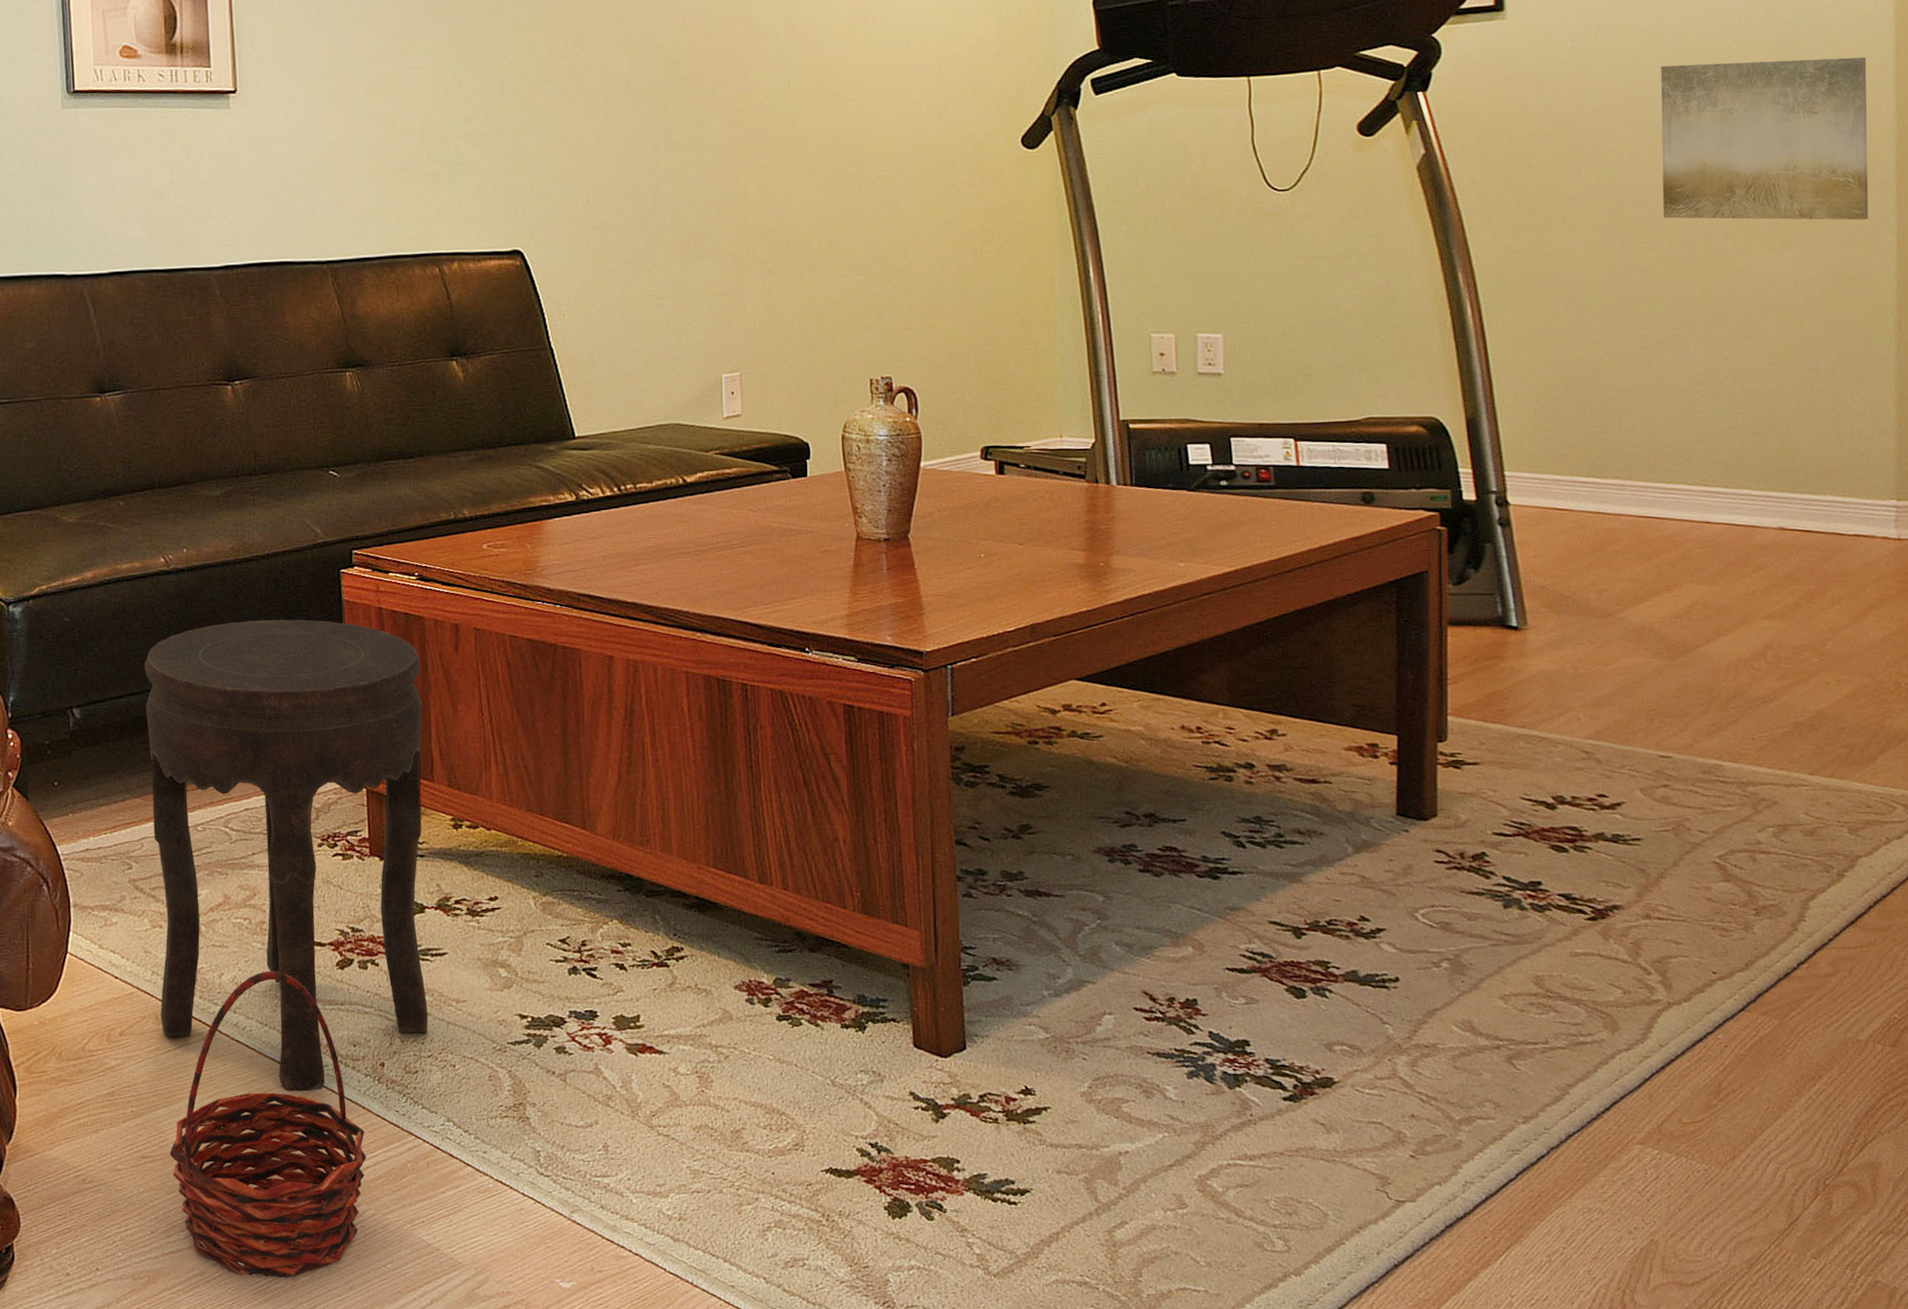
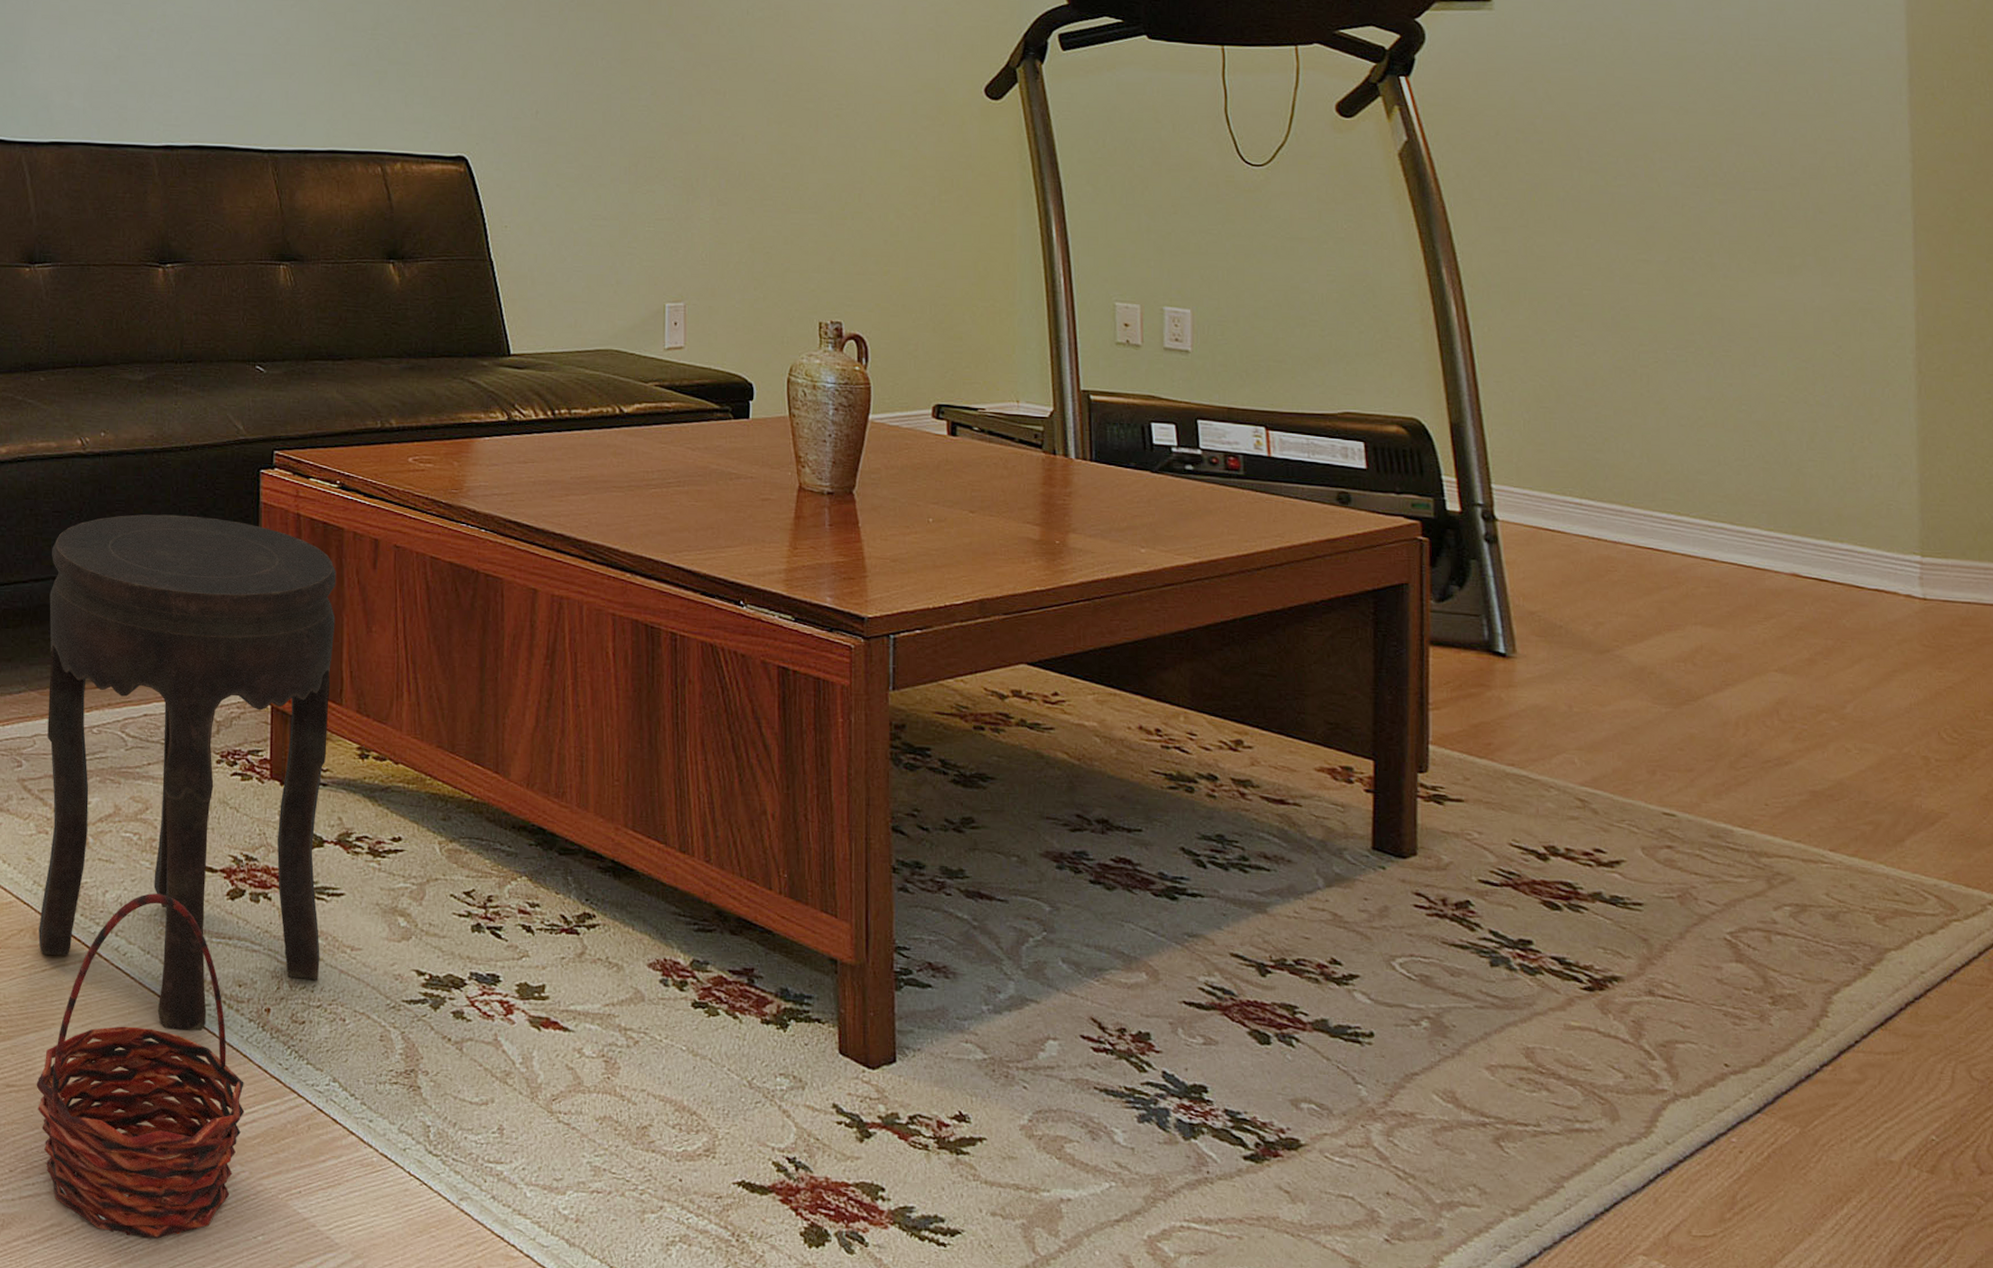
wall art: present [1661,57,1869,221] -> none [1657,71,1883,251]

